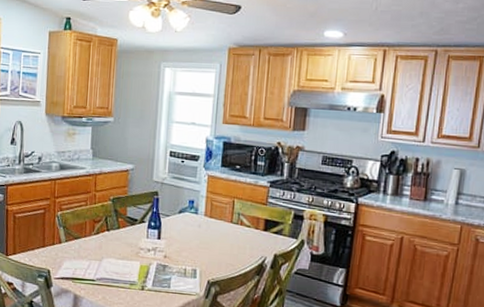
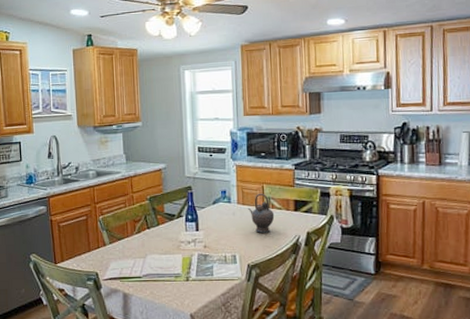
teapot: none [214,207,242,250] -> present [247,193,275,233]

